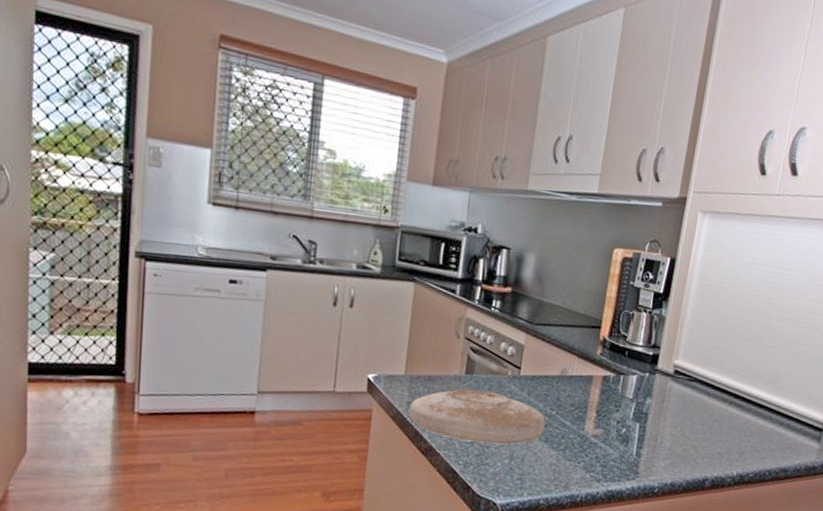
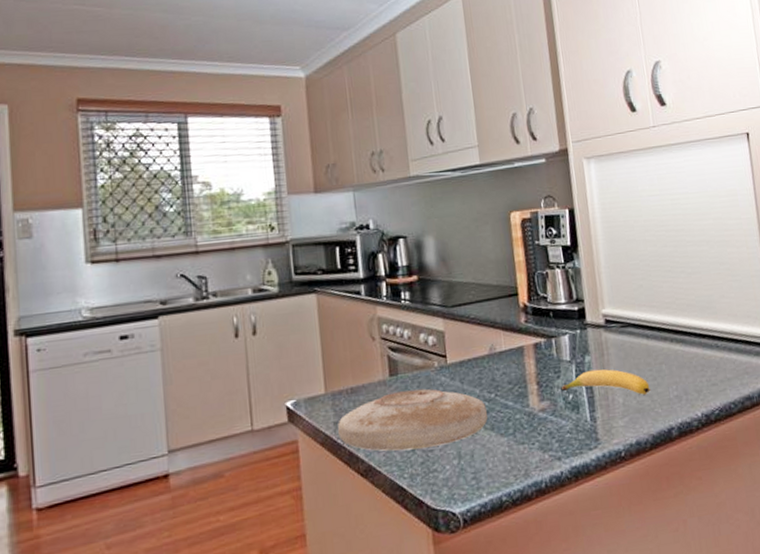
banana: none [618,411,698,445] -> present [562,369,650,395]

